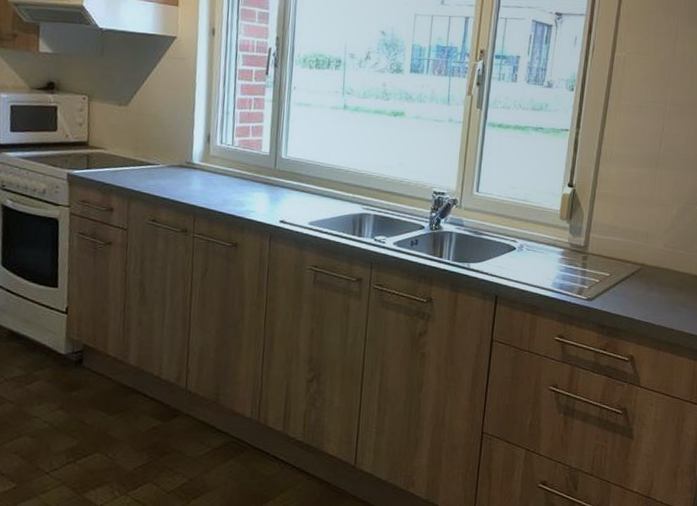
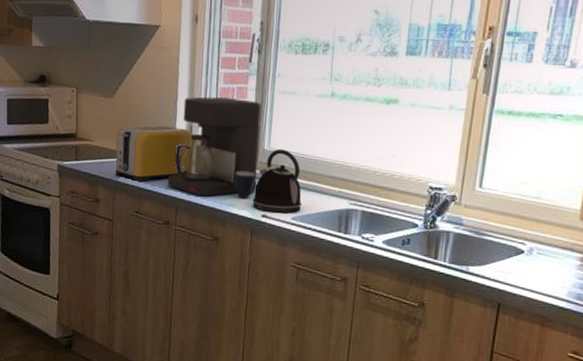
toaster: none [130,134,210,191] -> present [115,125,193,183]
coffee maker: none [184,107,278,204] -> present [167,96,261,197]
mug: none [253,178,275,205] -> present [234,171,258,199]
kettle: none [270,157,319,219] -> present [252,148,302,214]

